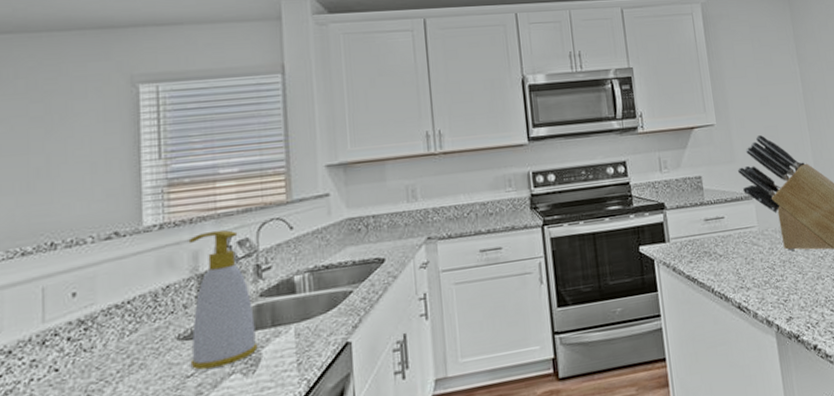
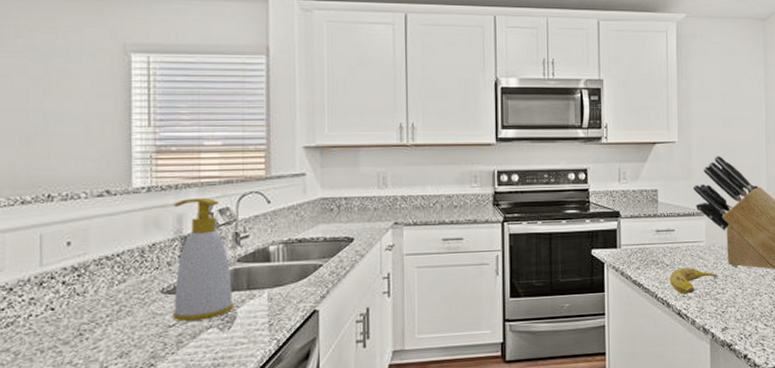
fruit: none [724,255,776,286] -> present [669,267,718,295]

